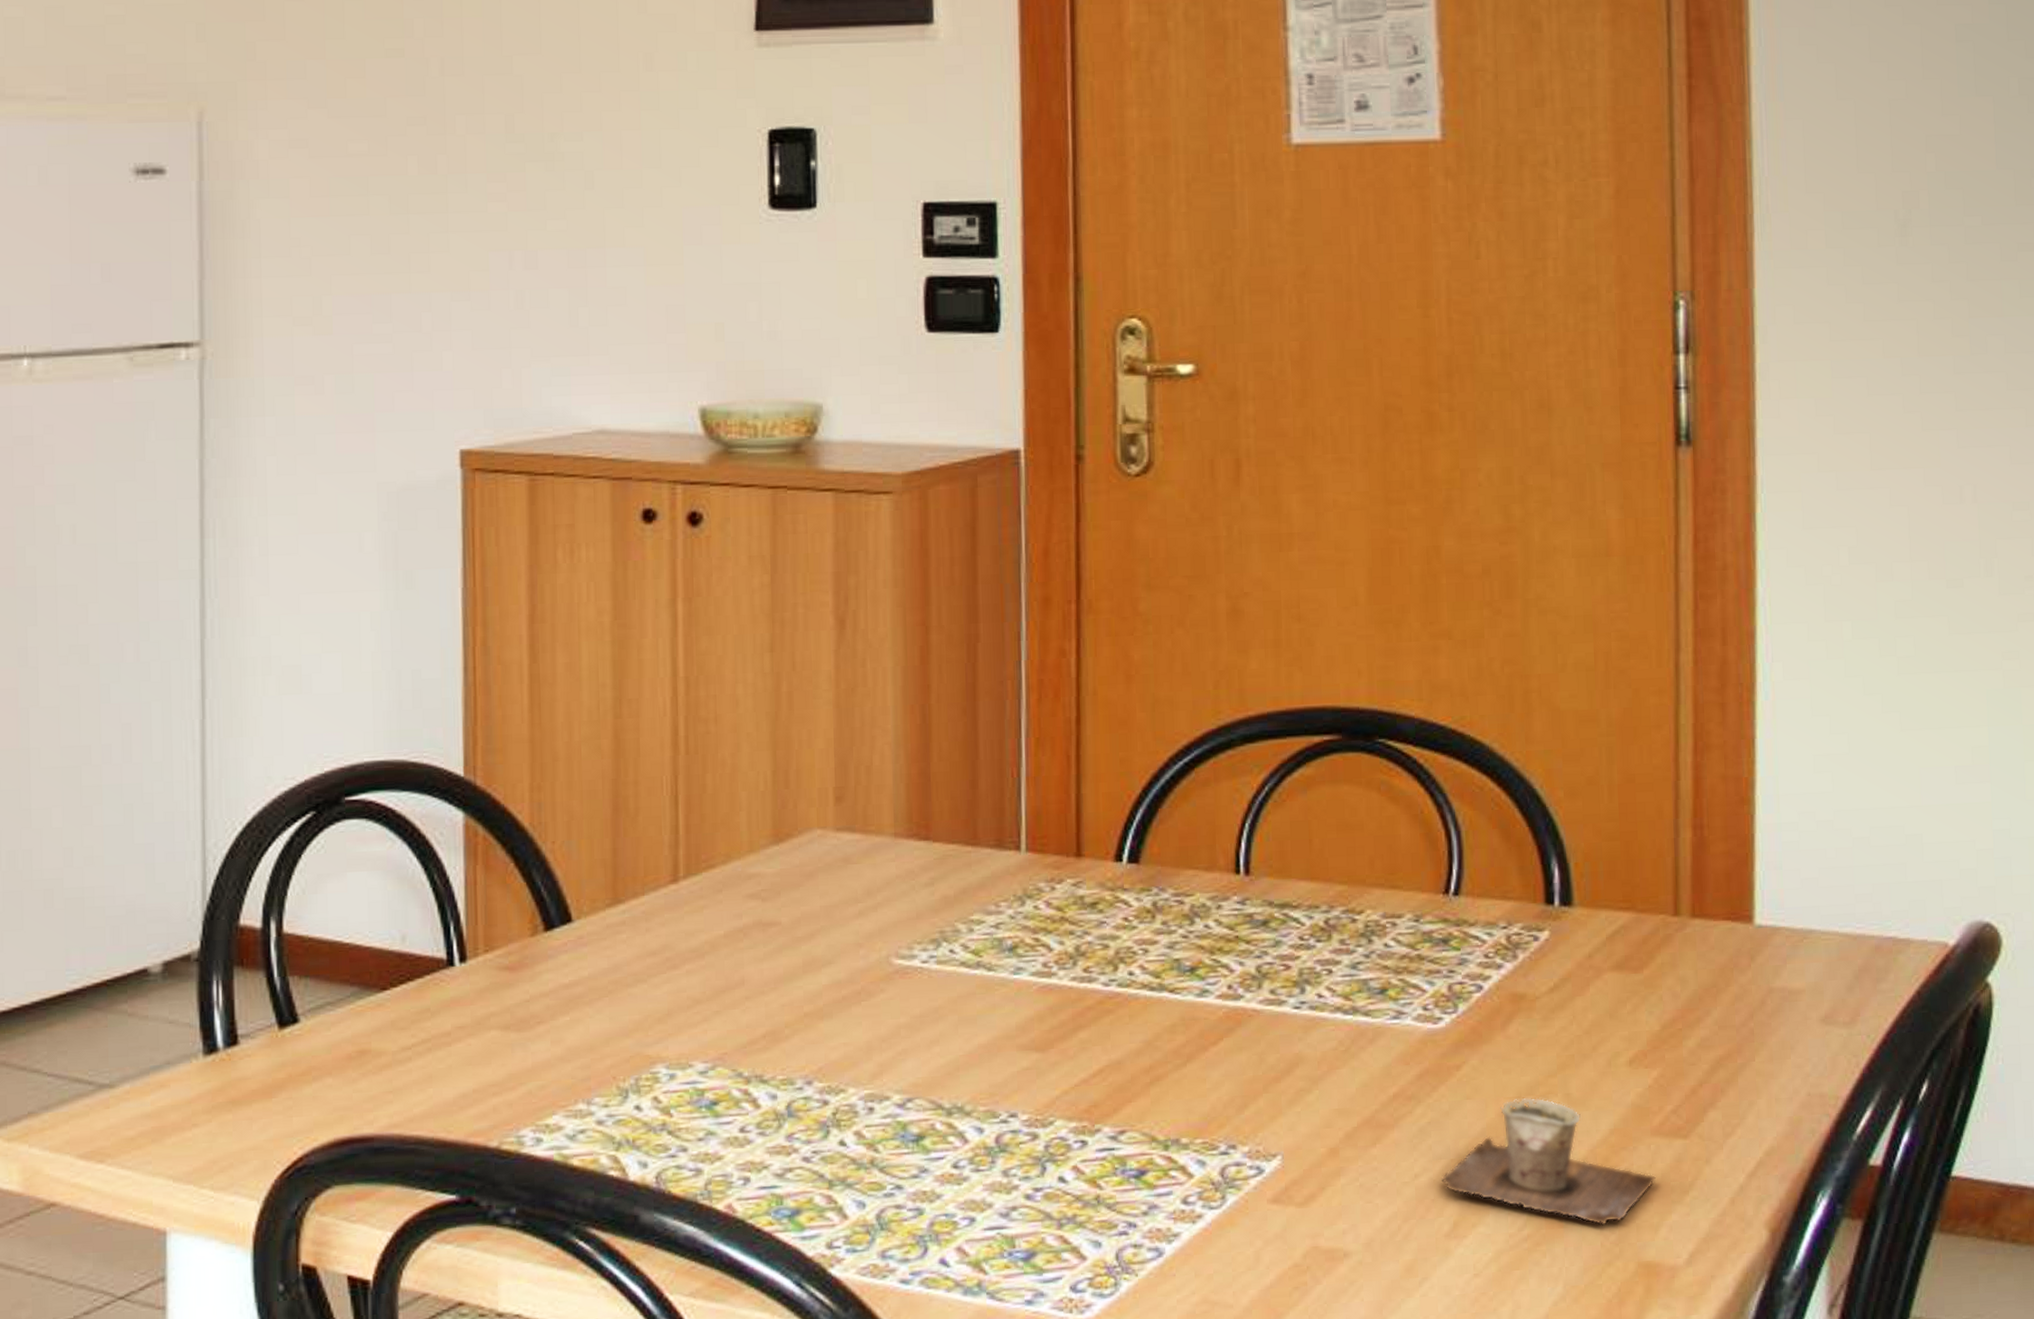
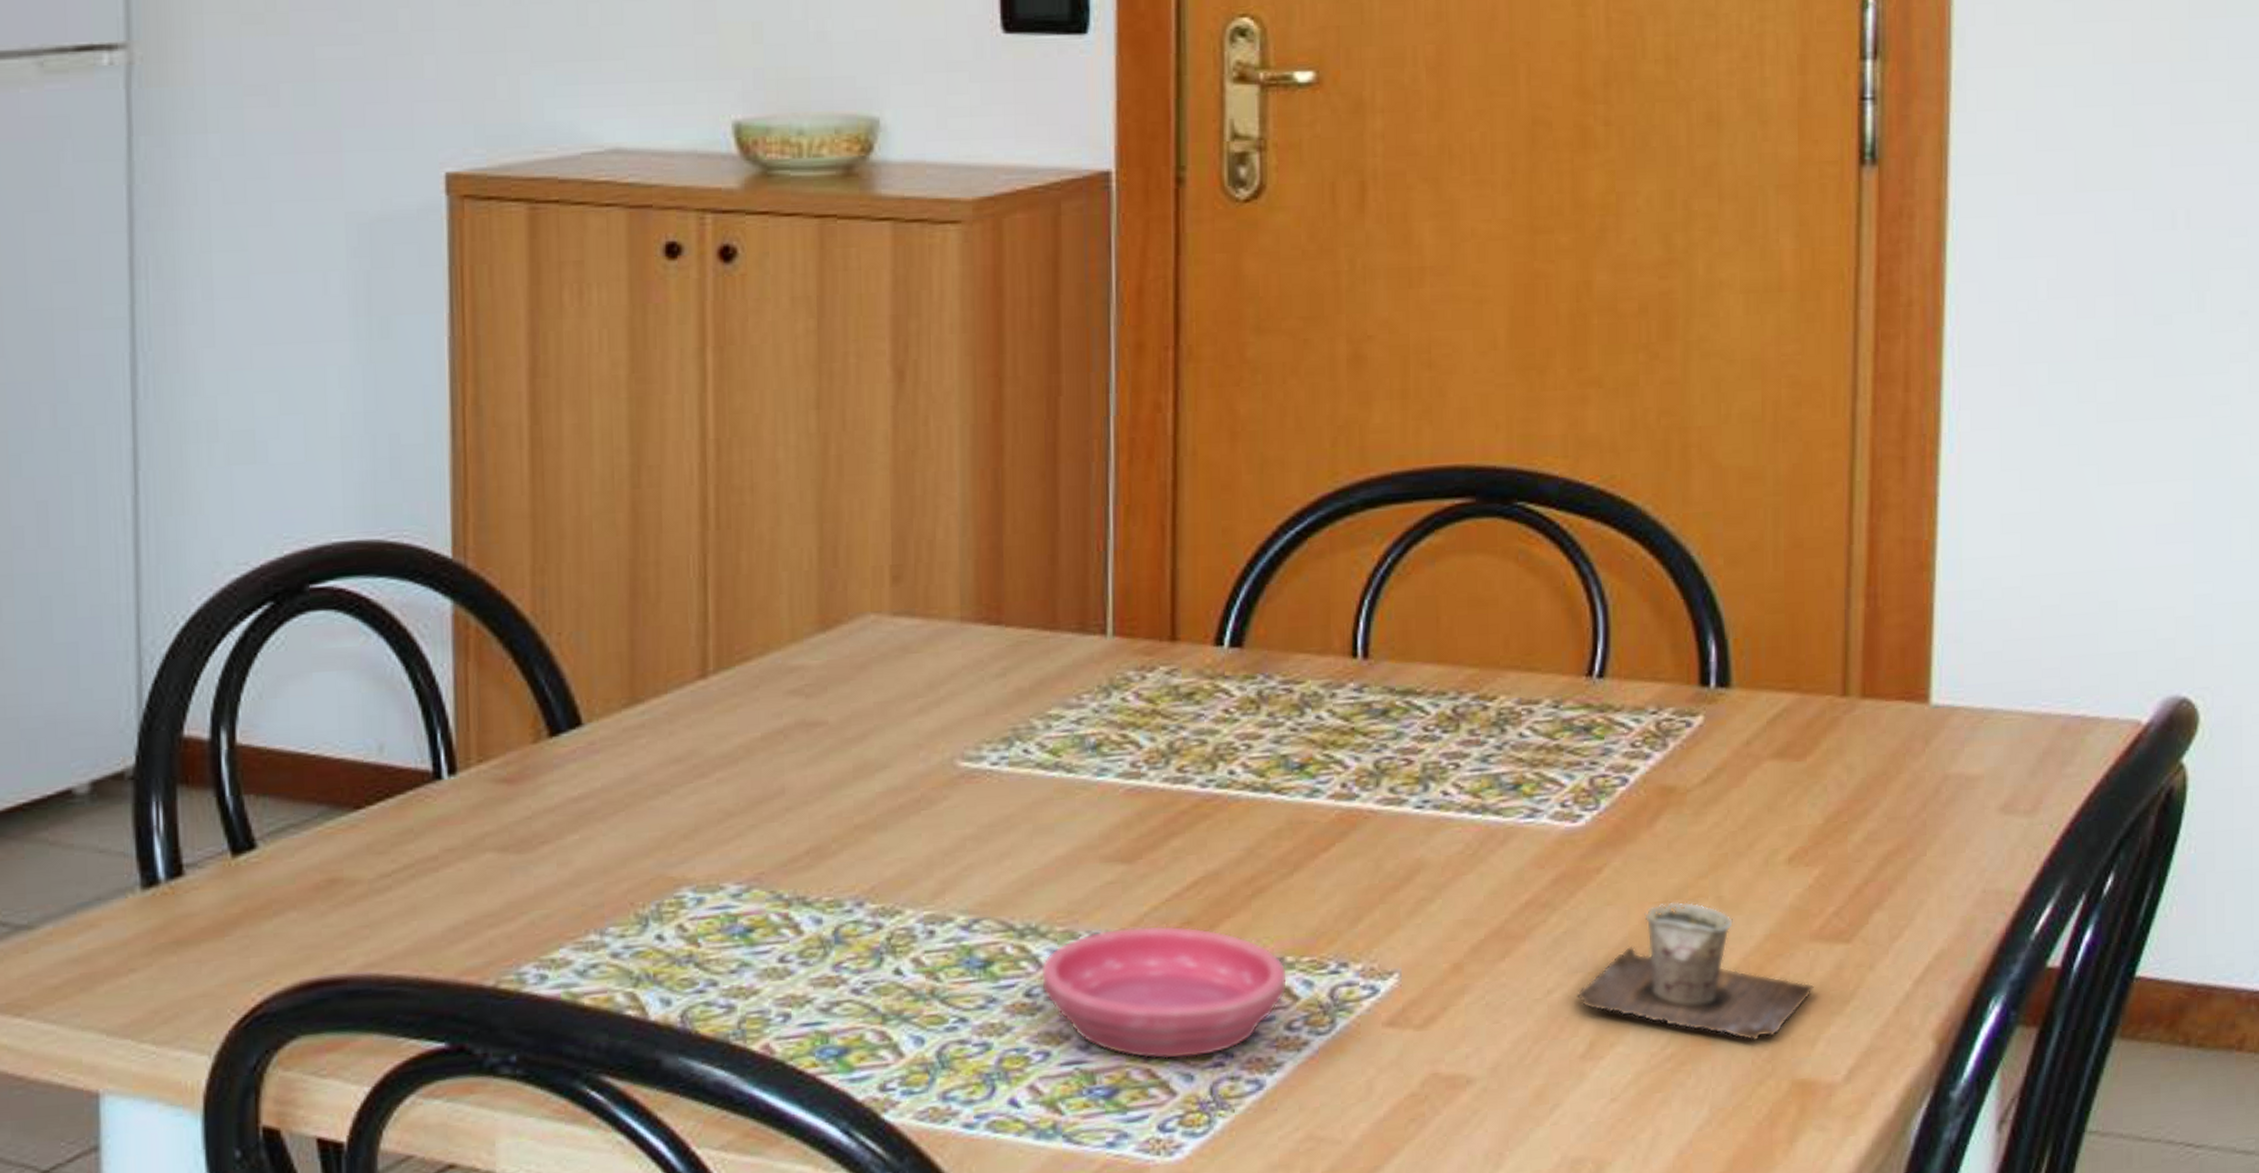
saucer: none [966,1107,1183,1228] -> present [1040,925,1288,1060]

